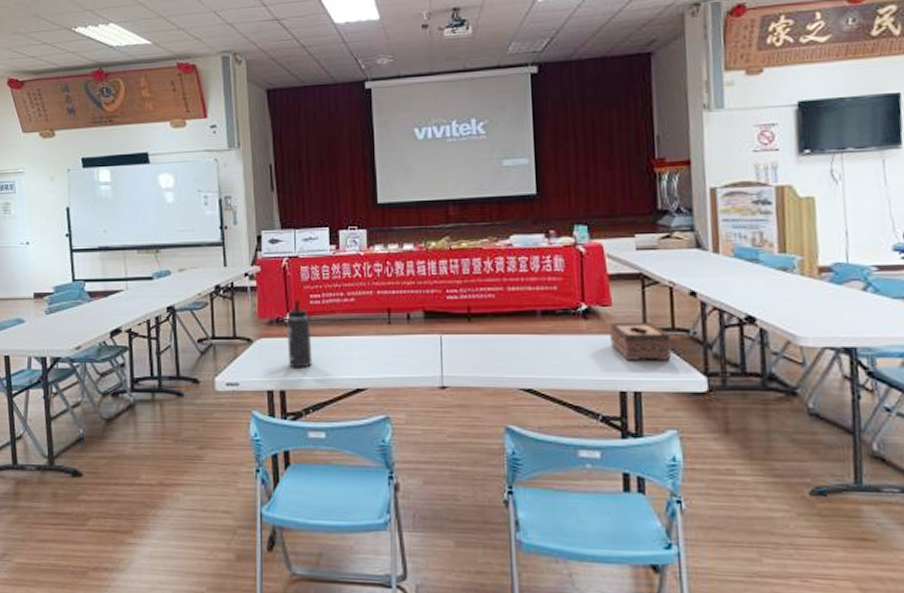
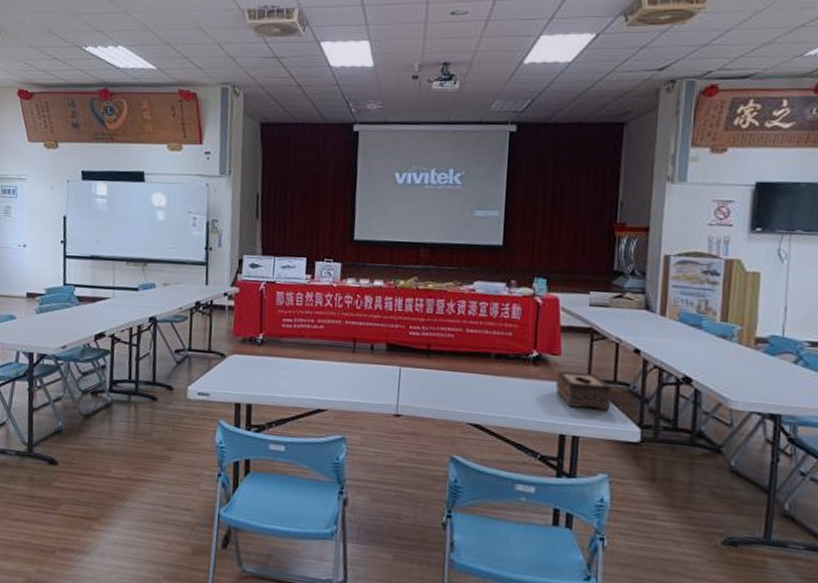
thermos bottle: present [286,301,313,368] -> none [256,323,281,386]

